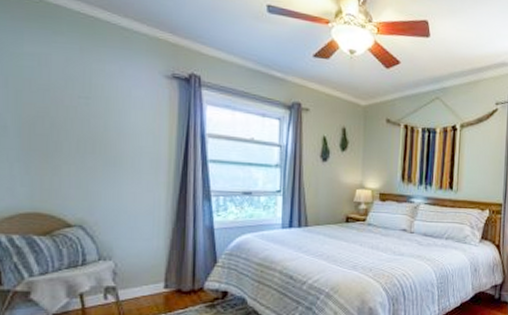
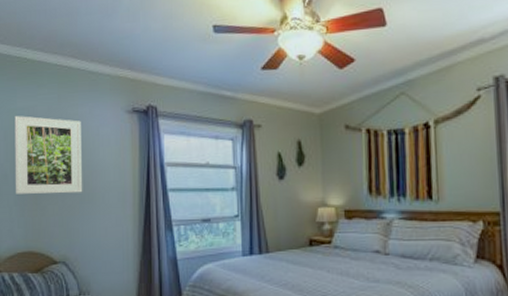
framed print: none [17,62,109,155] -> present [14,116,83,194]

